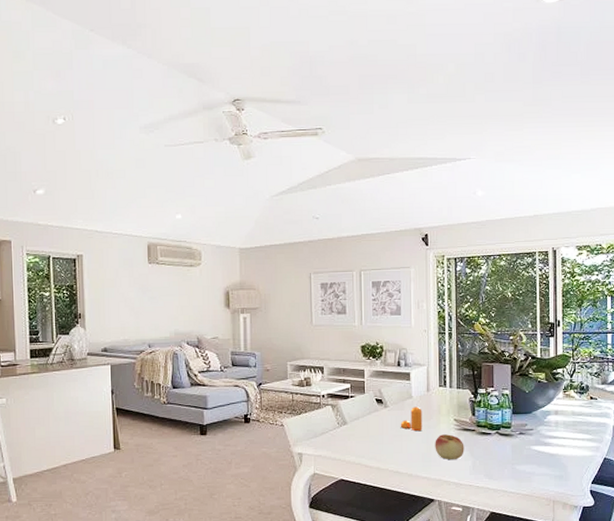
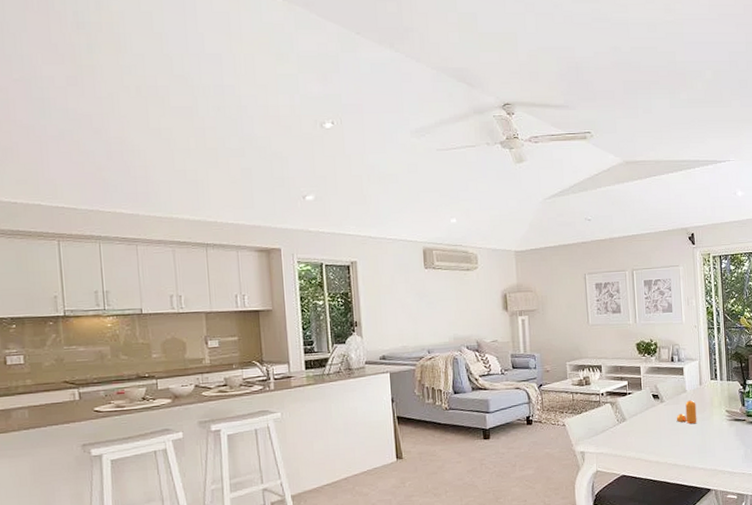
apple: present [435,434,464,459] -> none [709,425,737,450]

